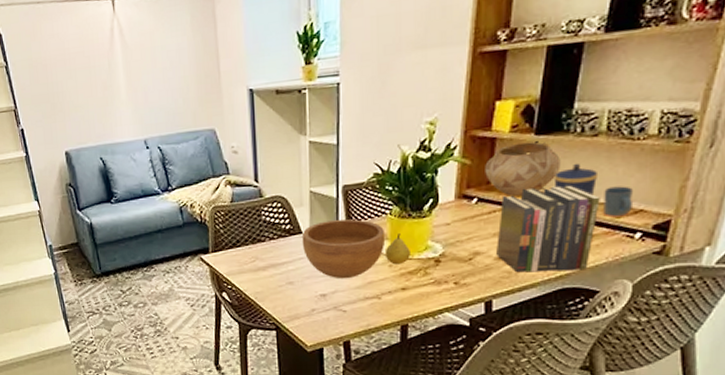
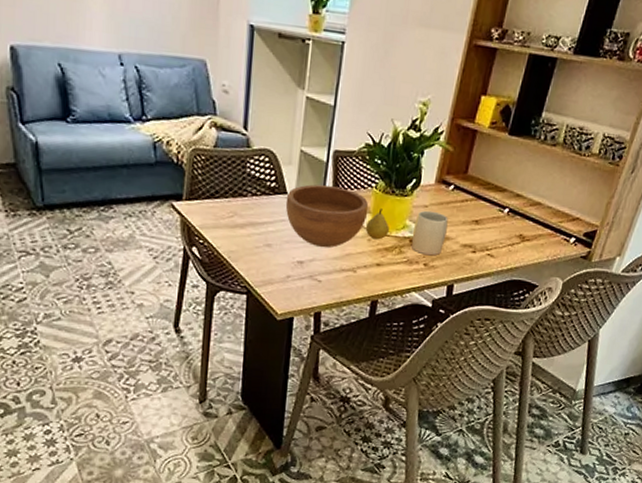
mug: none [436,227,476,274] -> present [410,210,448,256]
ceramic pot: present [485,141,561,196] -> none [463,139,525,190]
books: present [497,185,600,273] -> none [463,182,550,266]
decorative jar: present [554,163,599,196] -> none [517,167,552,199]
mug: present [603,186,633,218] -> none [550,193,574,222]

